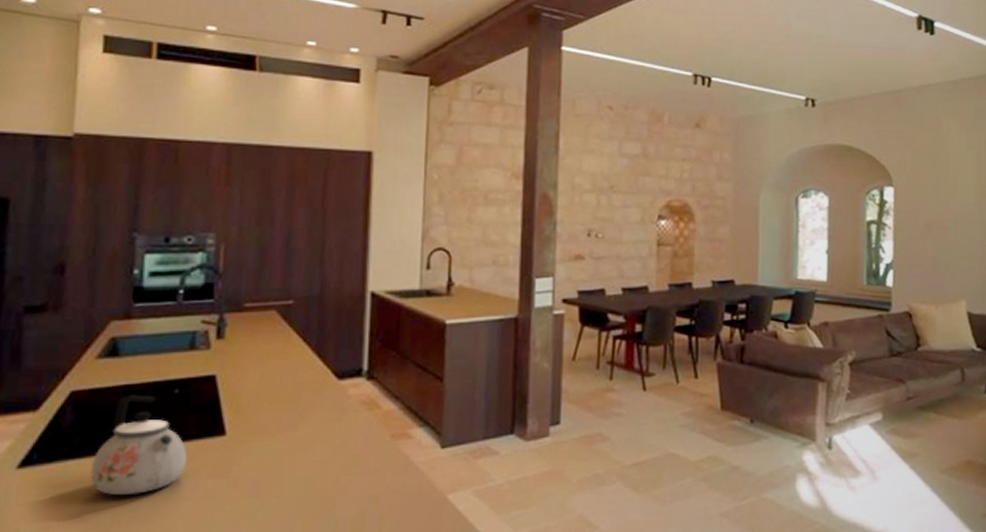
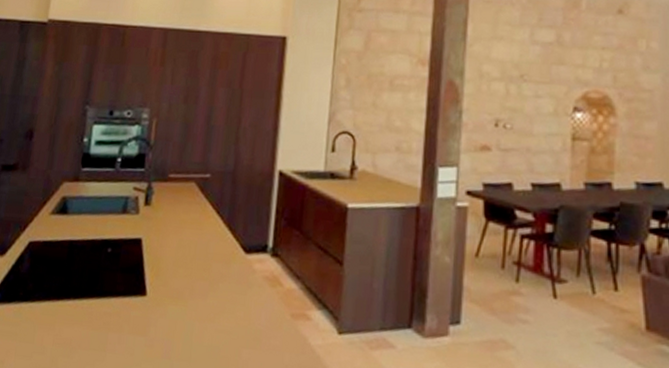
kettle: present [90,394,187,496] -> none [38,249,114,341]

